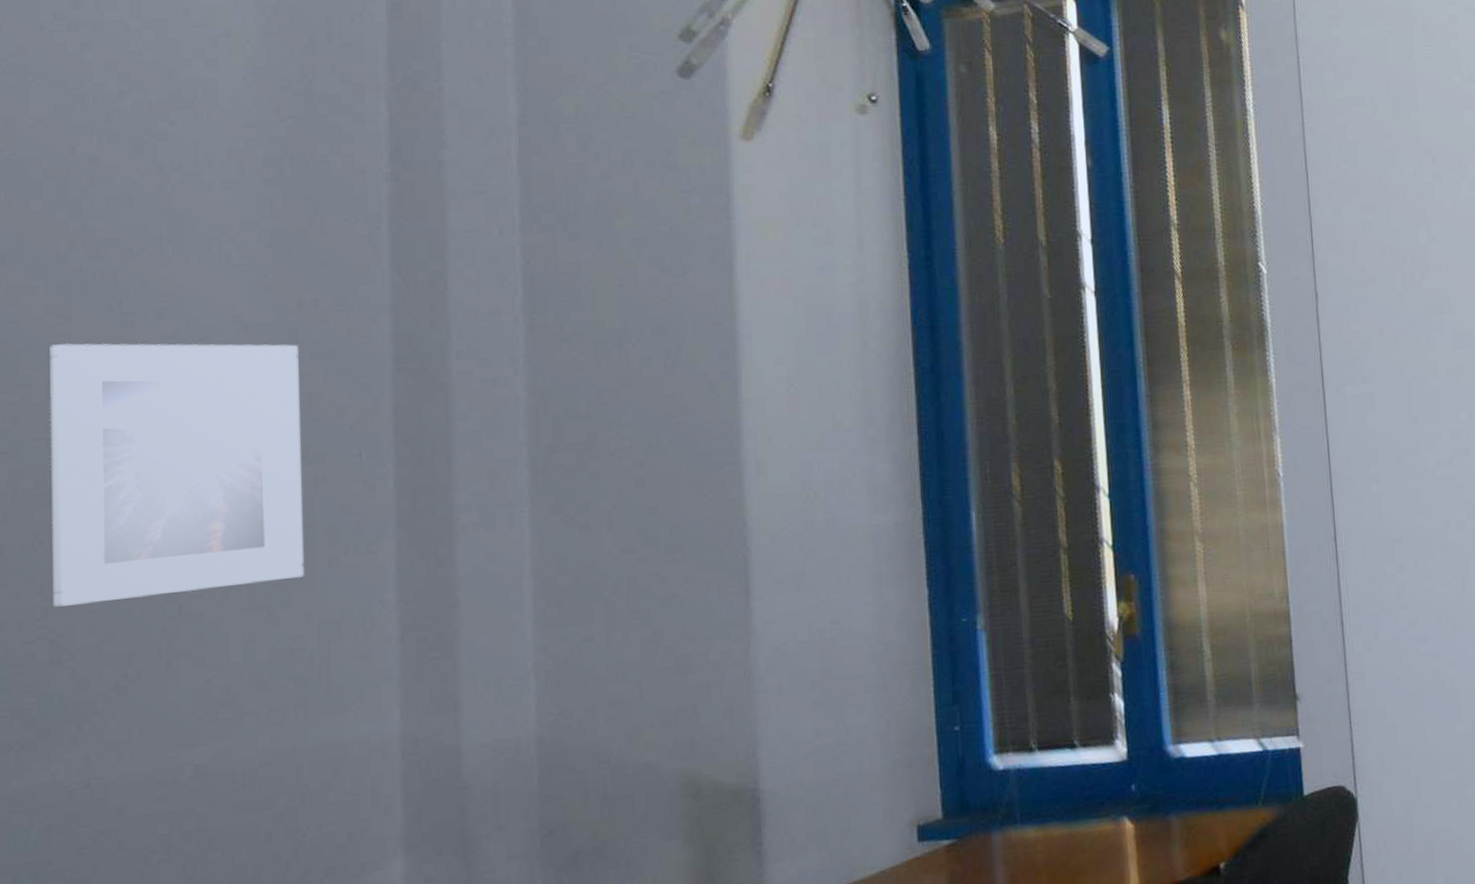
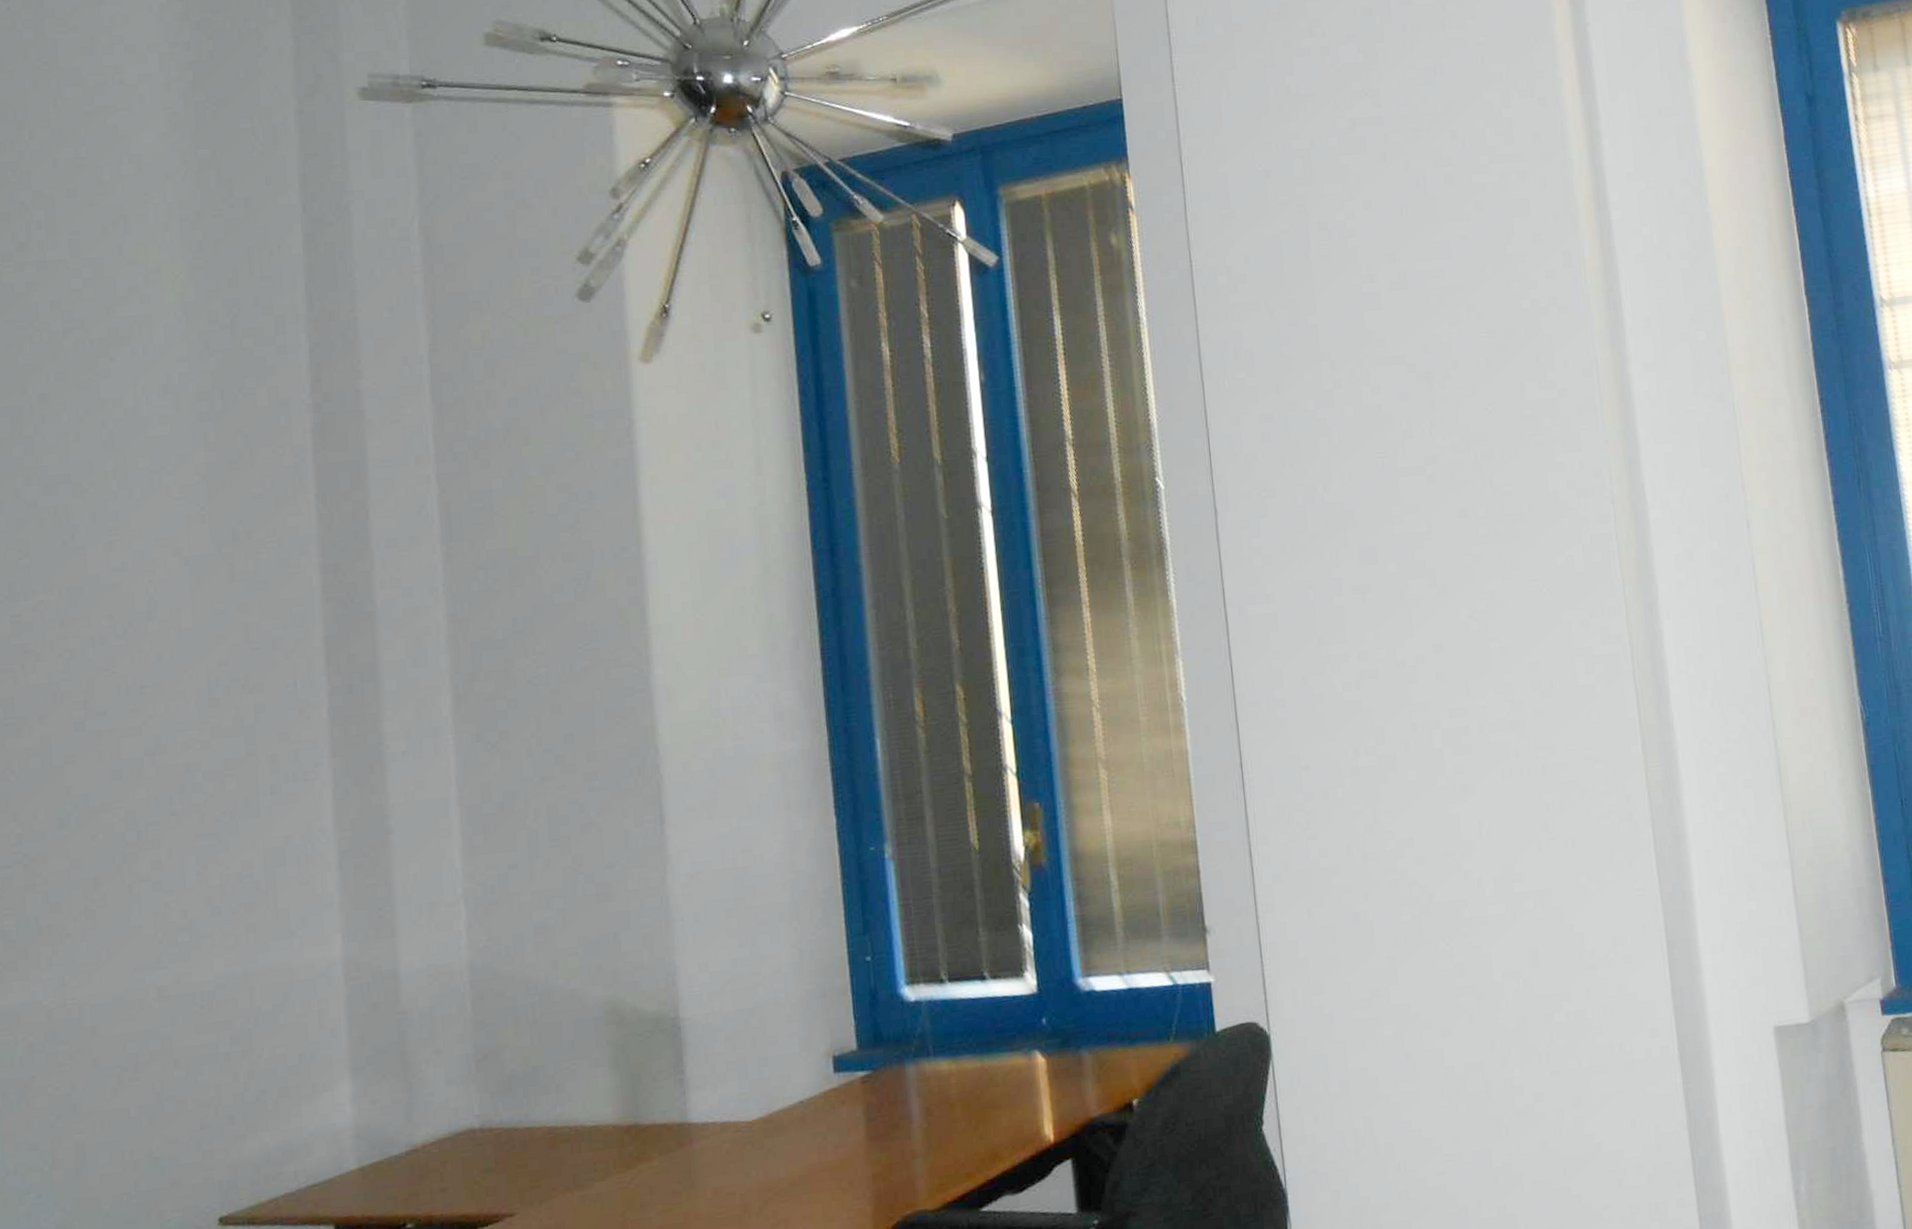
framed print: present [49,343,305,607] -> none [12,575,250,833]

